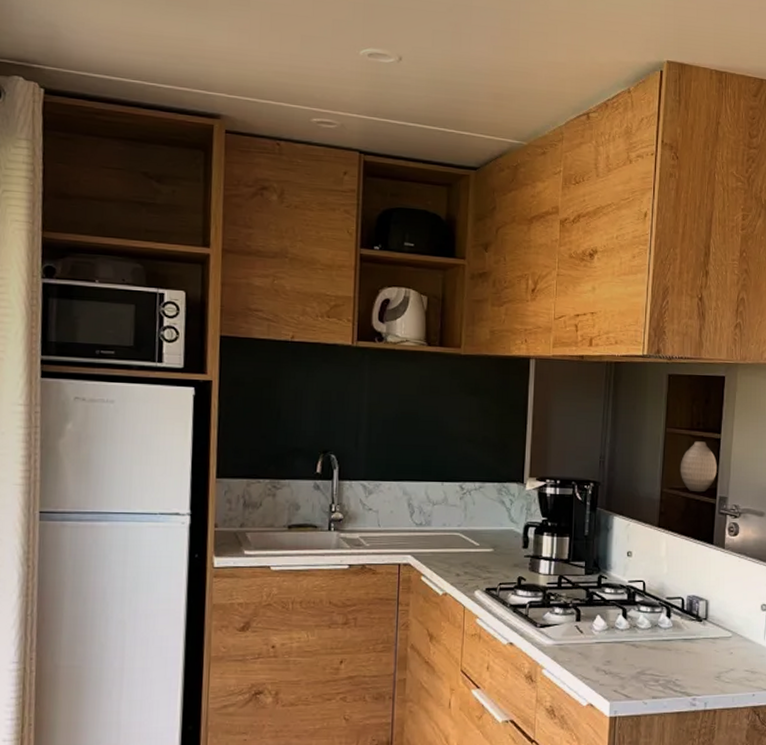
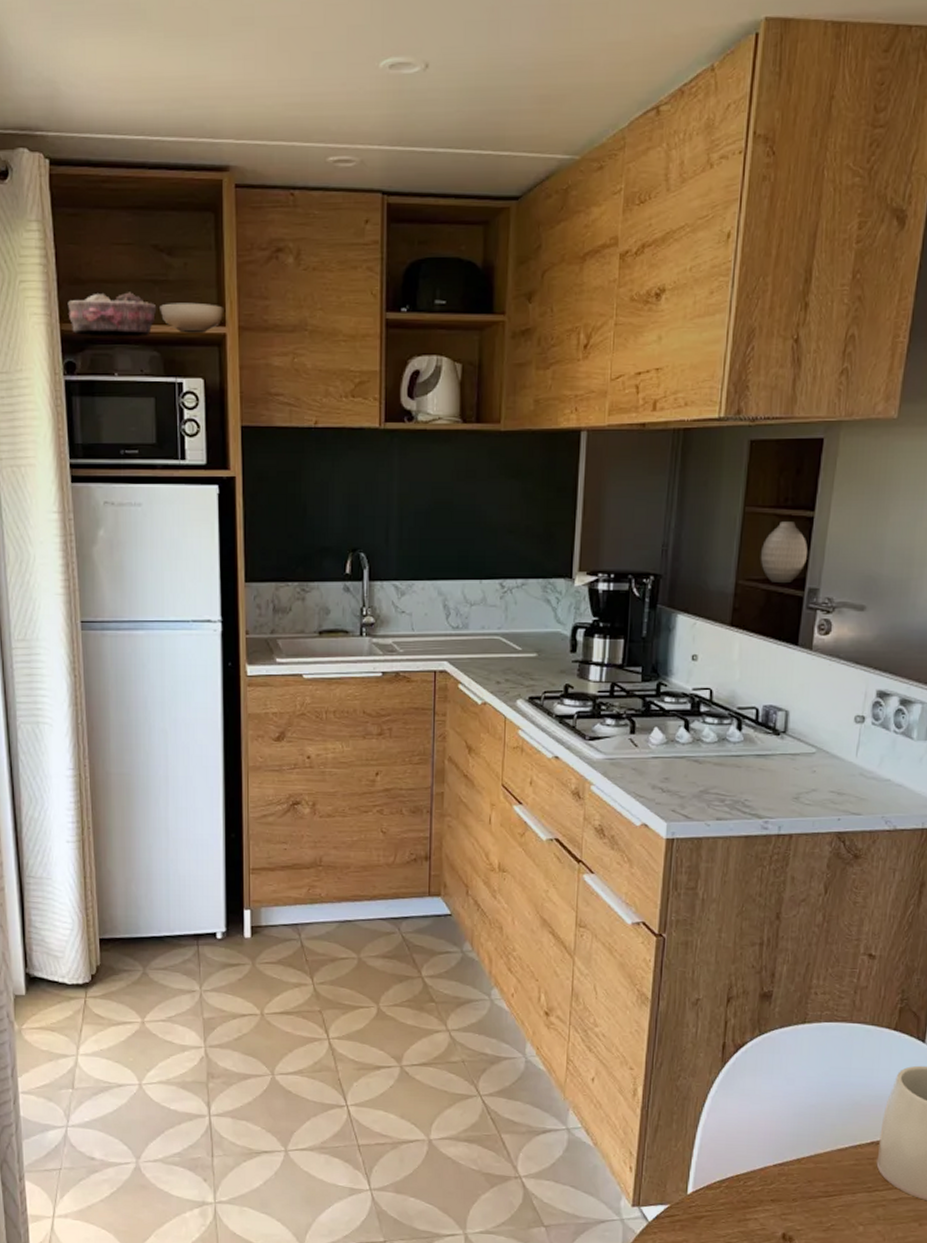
decorative basket: none [51,208,143,250] -> present [67,292,157,338]
bowl: none [144,223,209,252] -> present [158,302,224,333]

